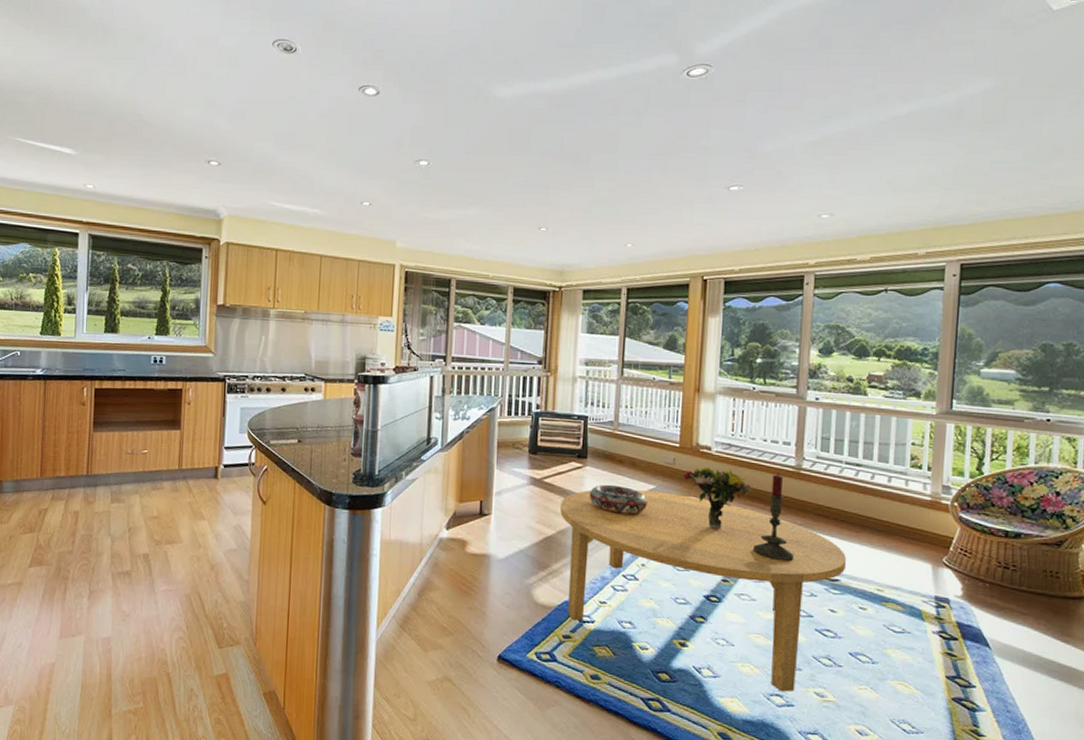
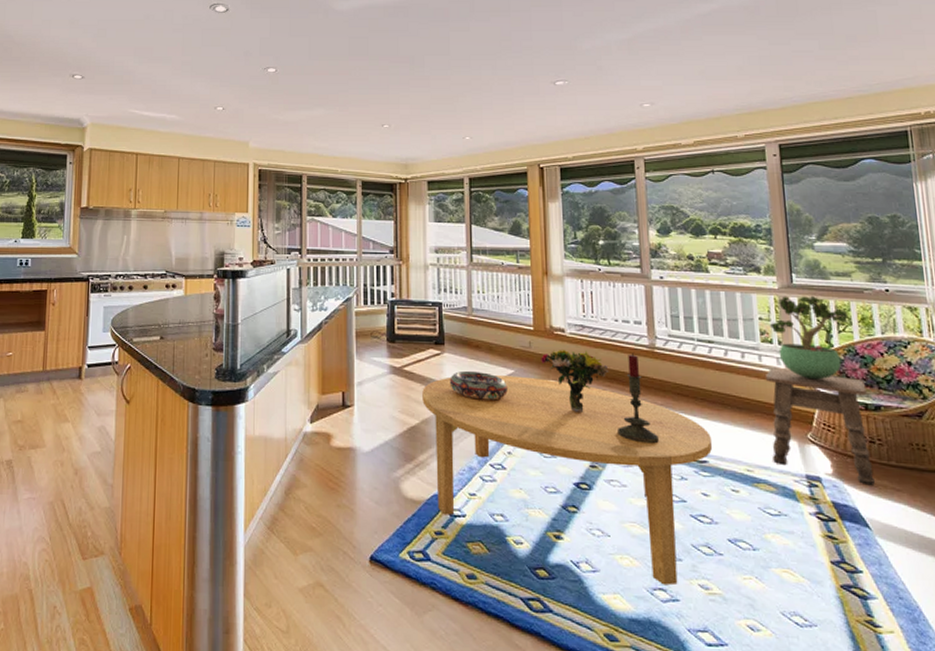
side table: none [904,493,1010,609] -> present [766,368,876,486]
potted plant: none [922,422,1004,506] -> present [770,295,849,380]

